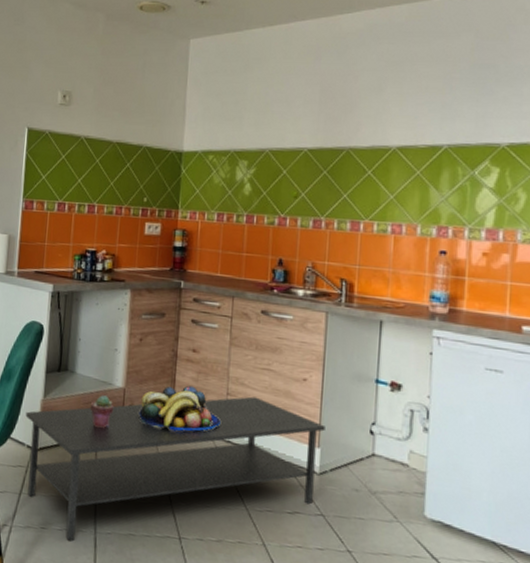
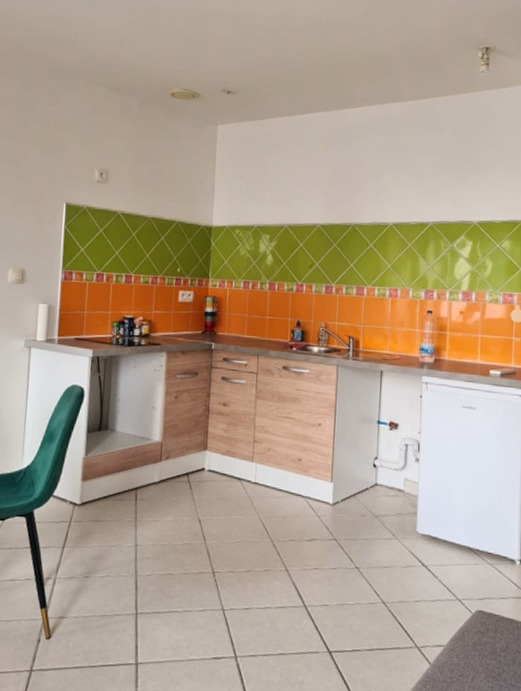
coffee table: present [25,396,325,541] -> none [67,442,337,586]
potted succulent: present [90,395,114,428] -> none [129,450,152,480]
fruit bowl: present [139,385,222,432] -> none [175,436,249,478]

